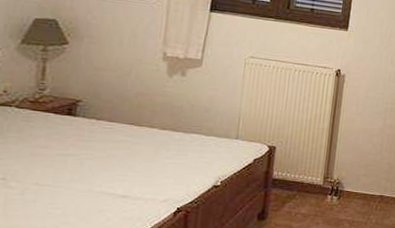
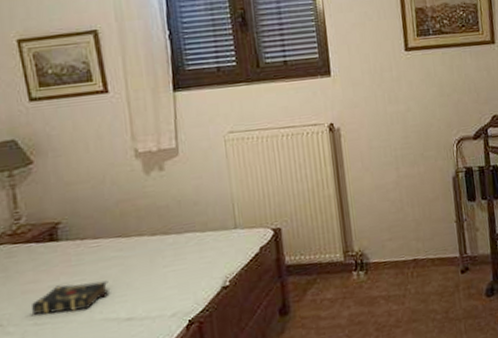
book: none [36,155,113,181] -> present [31,280,110,315]

